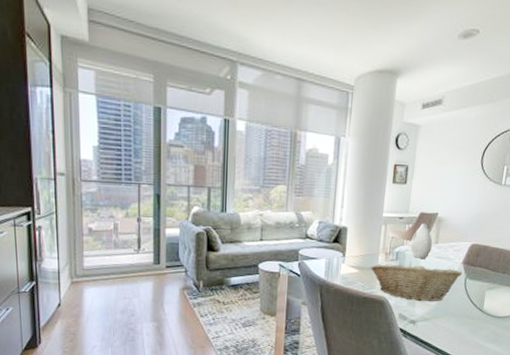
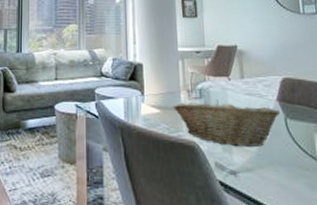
vase: present [410,223,433,260] -> none [213,57,238,97]

